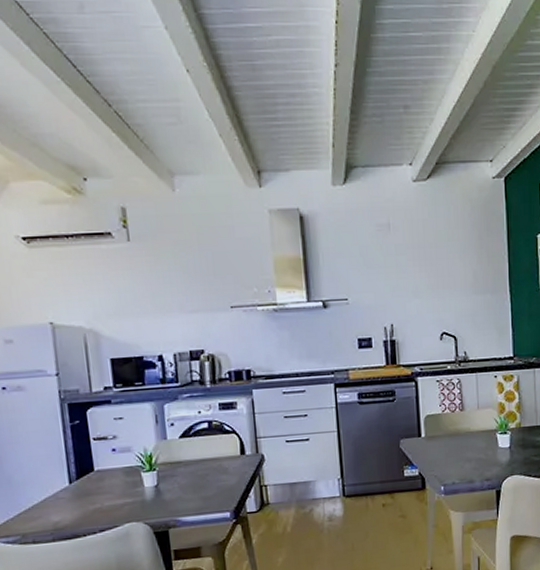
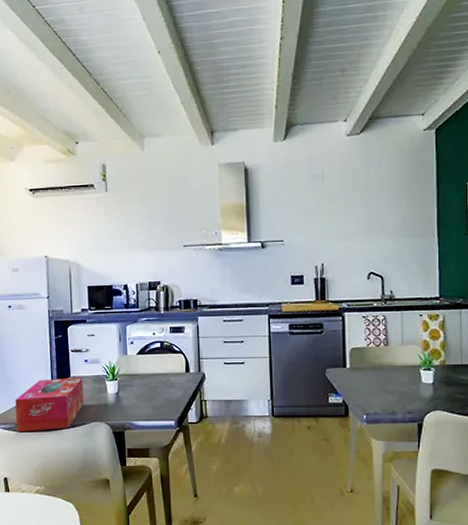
tissue box: none [19,469,115,546] -> present [15,377,84,433]

